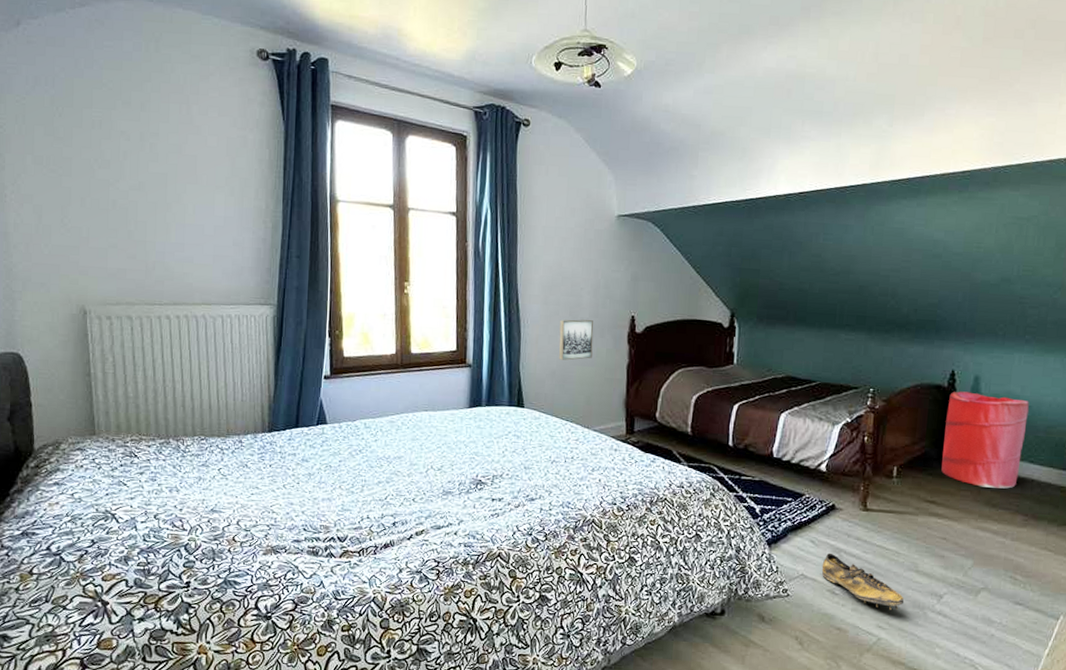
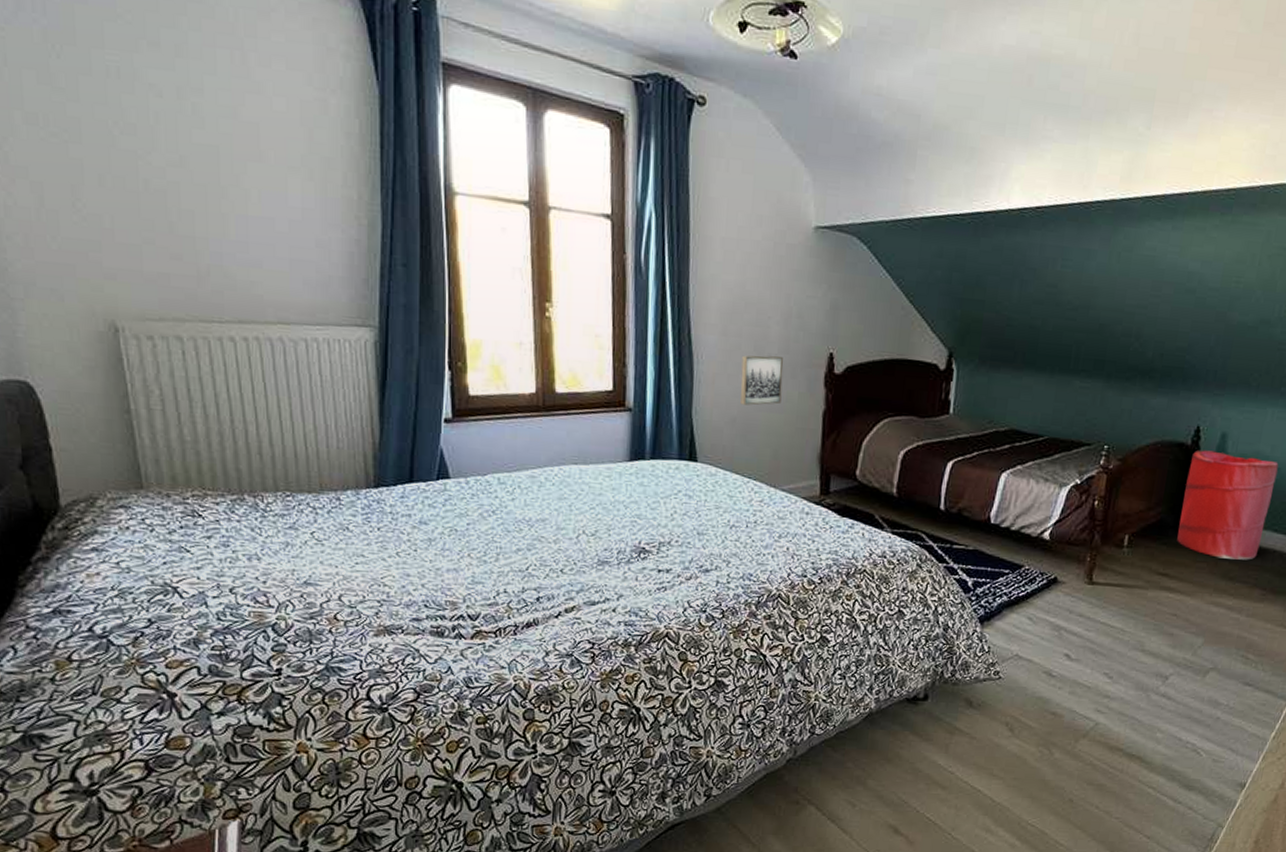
shoe: present [821,552,905,610] -> none [1038,631,1127,693]

